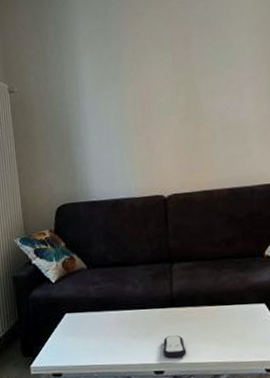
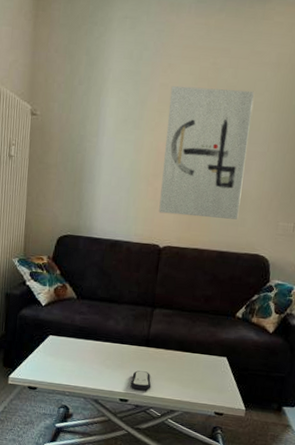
wall art: none [142,19,243,162] -> present [159,86,255,220]

